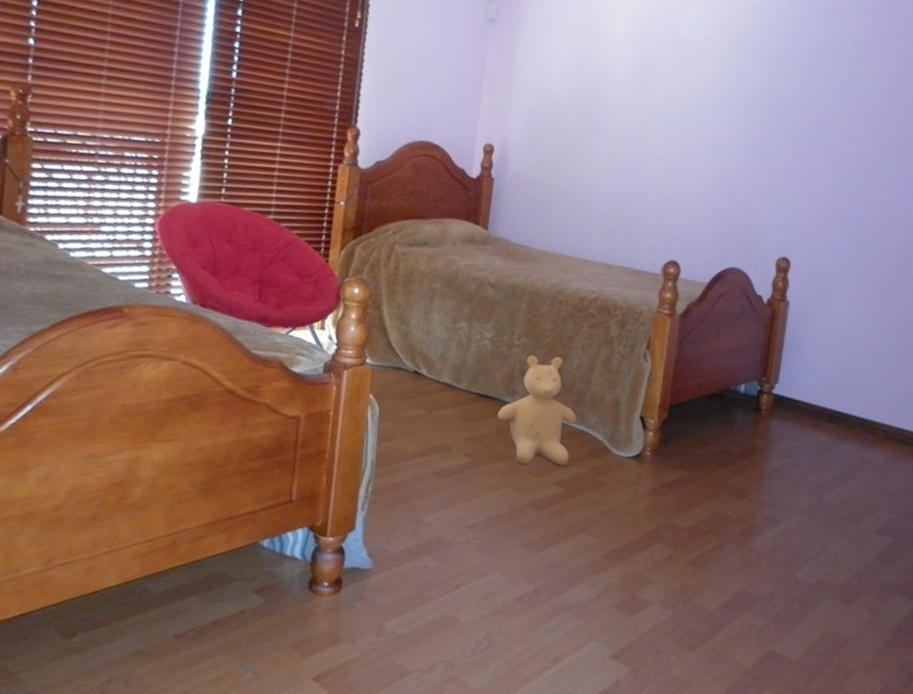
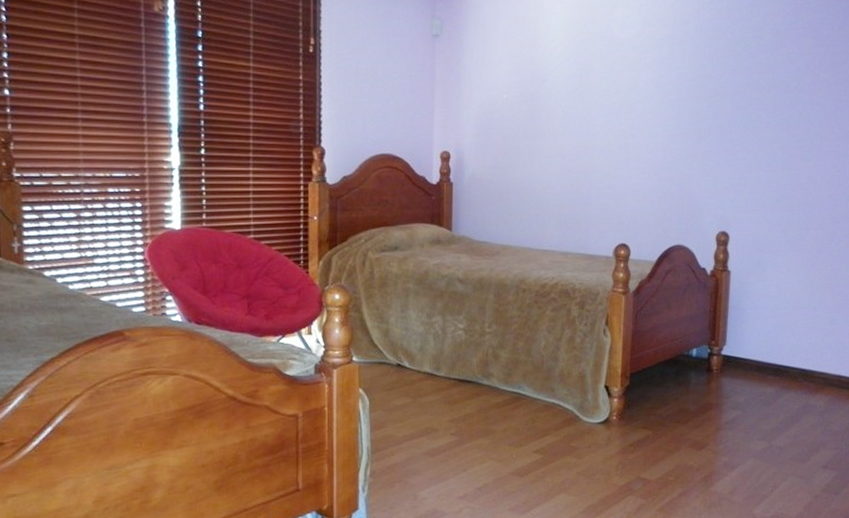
teddy bear: present [497,355,576,467] -> none [476,339,548,439]

